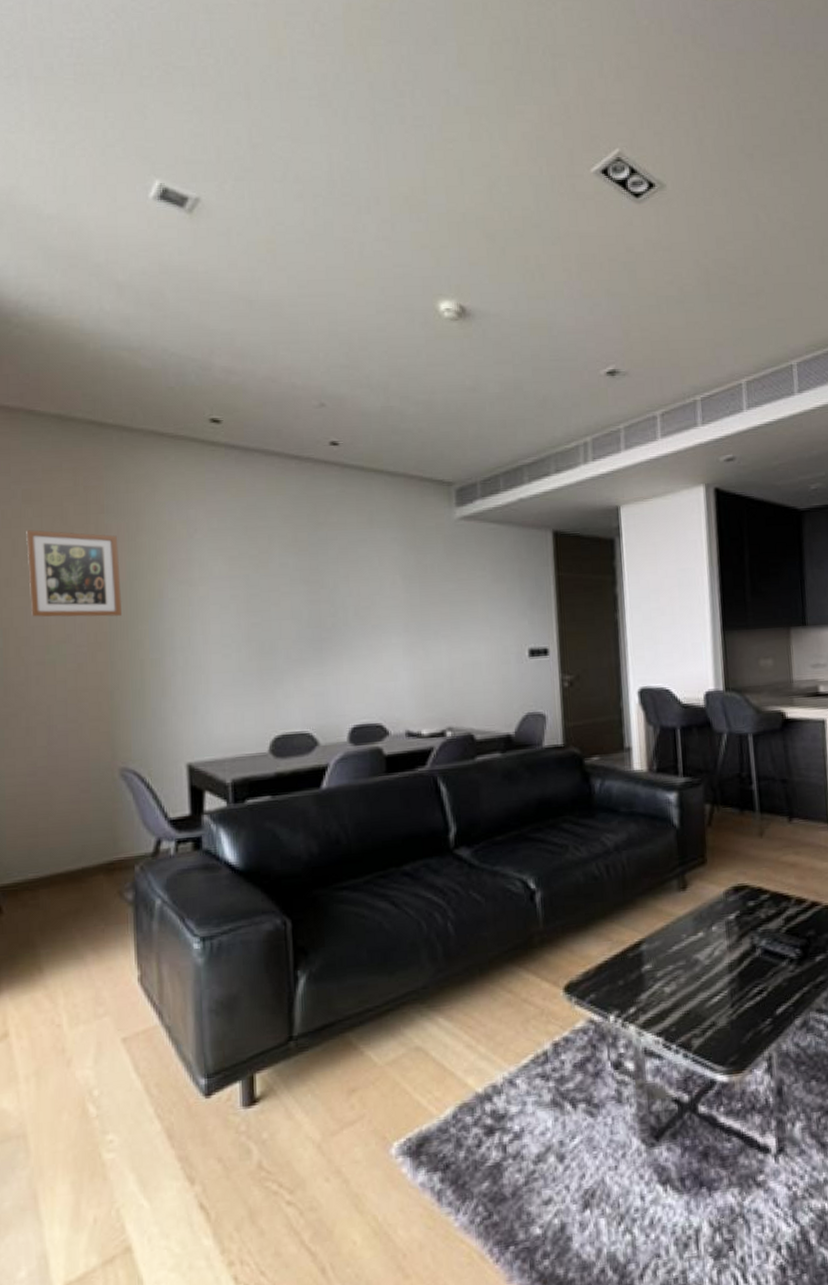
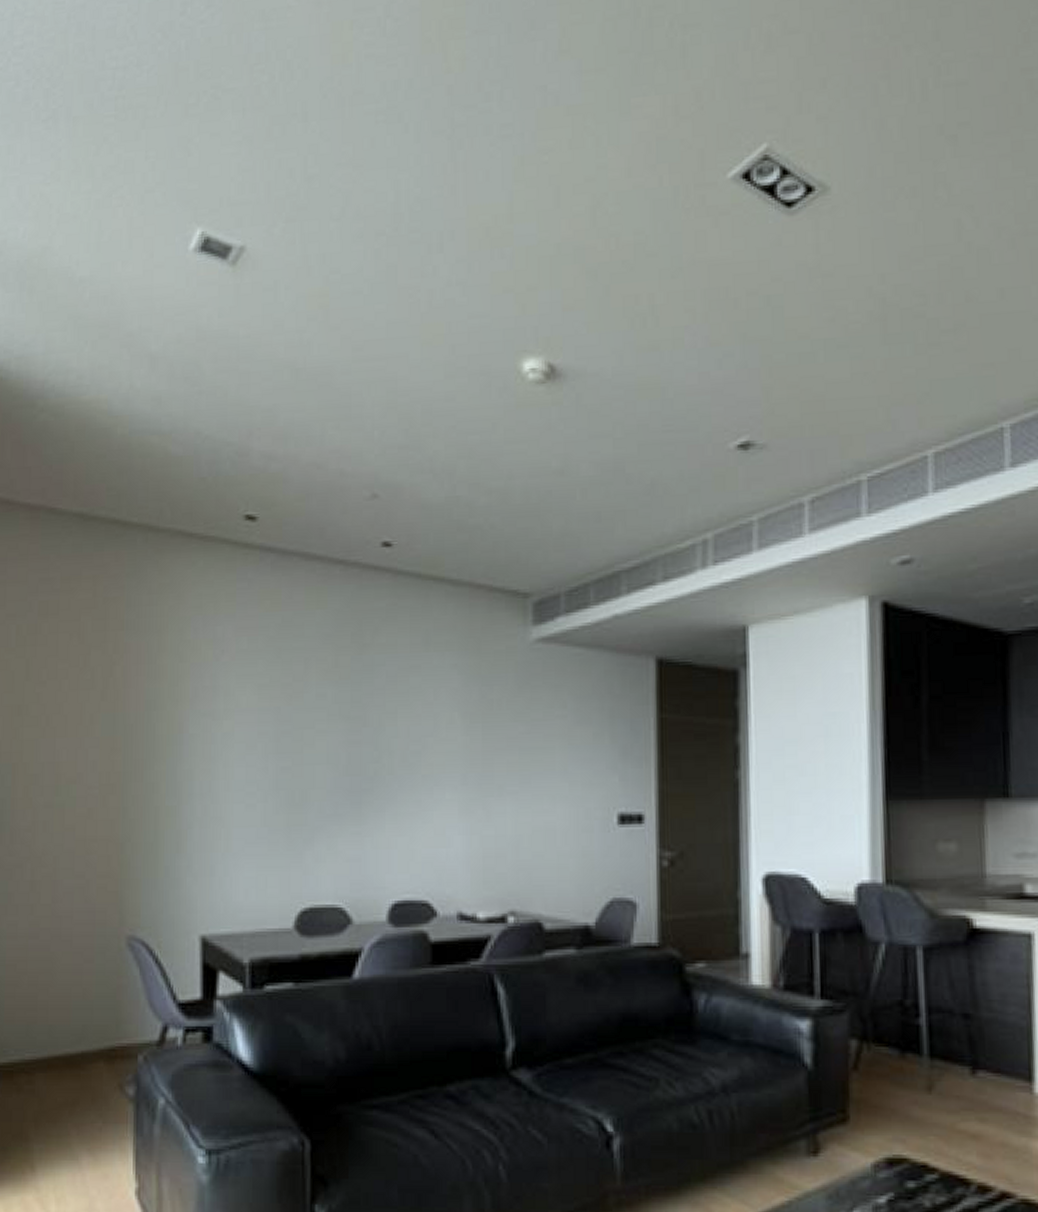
wall art: present [26,530,122,618] -> none [40,649,139,755]

